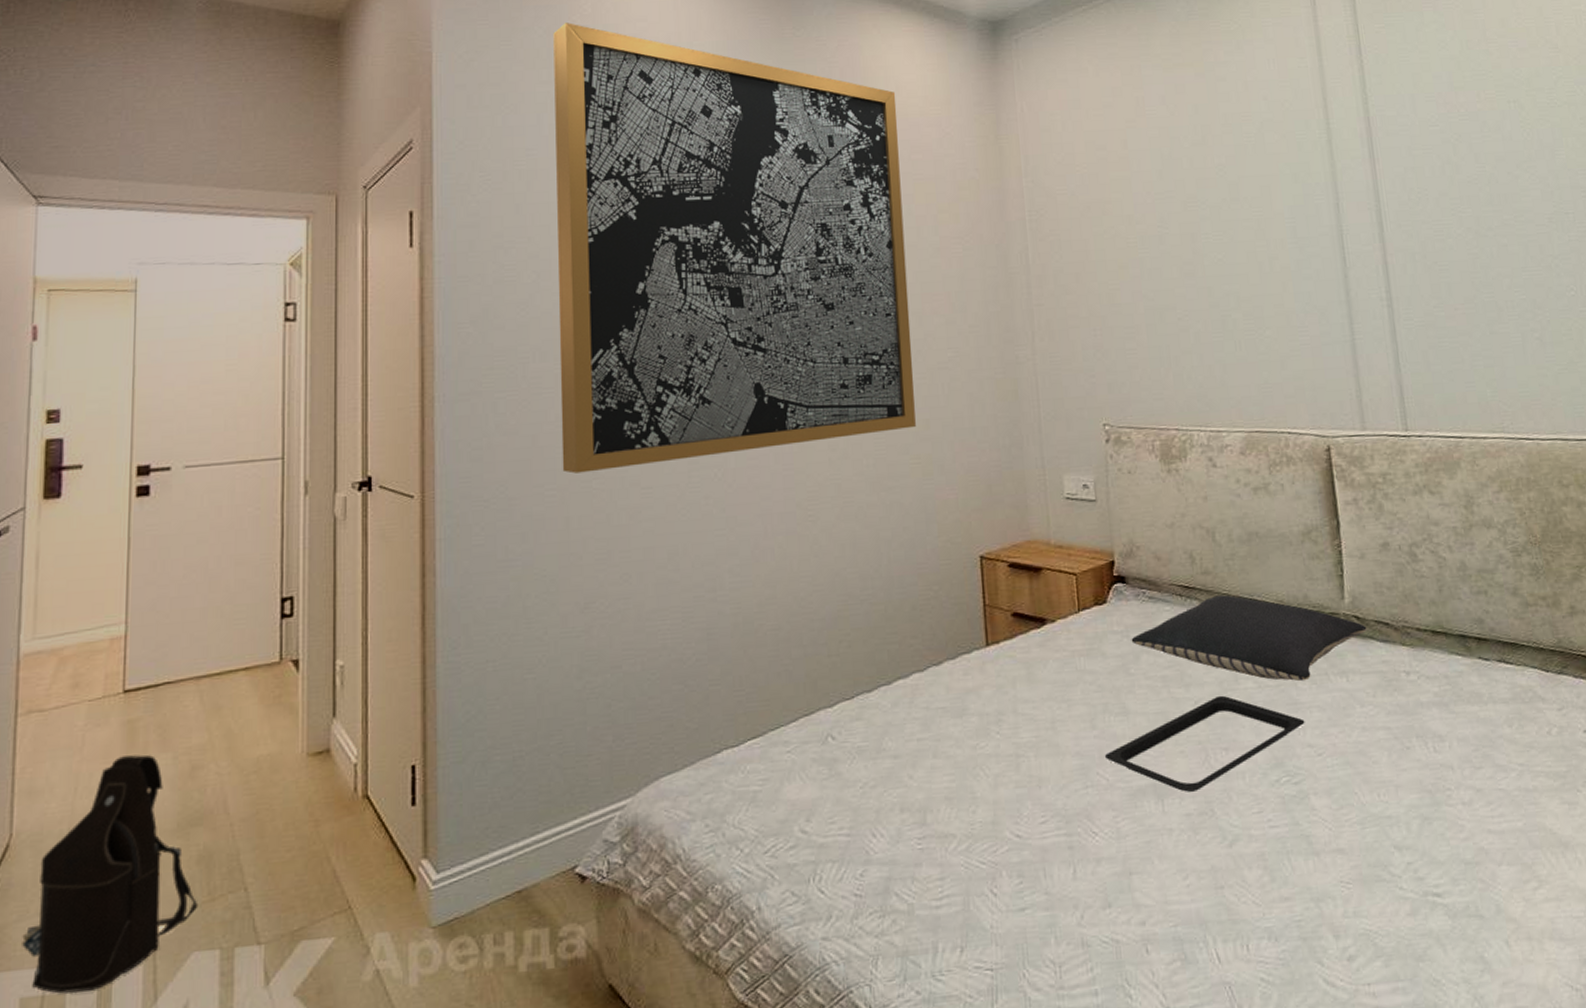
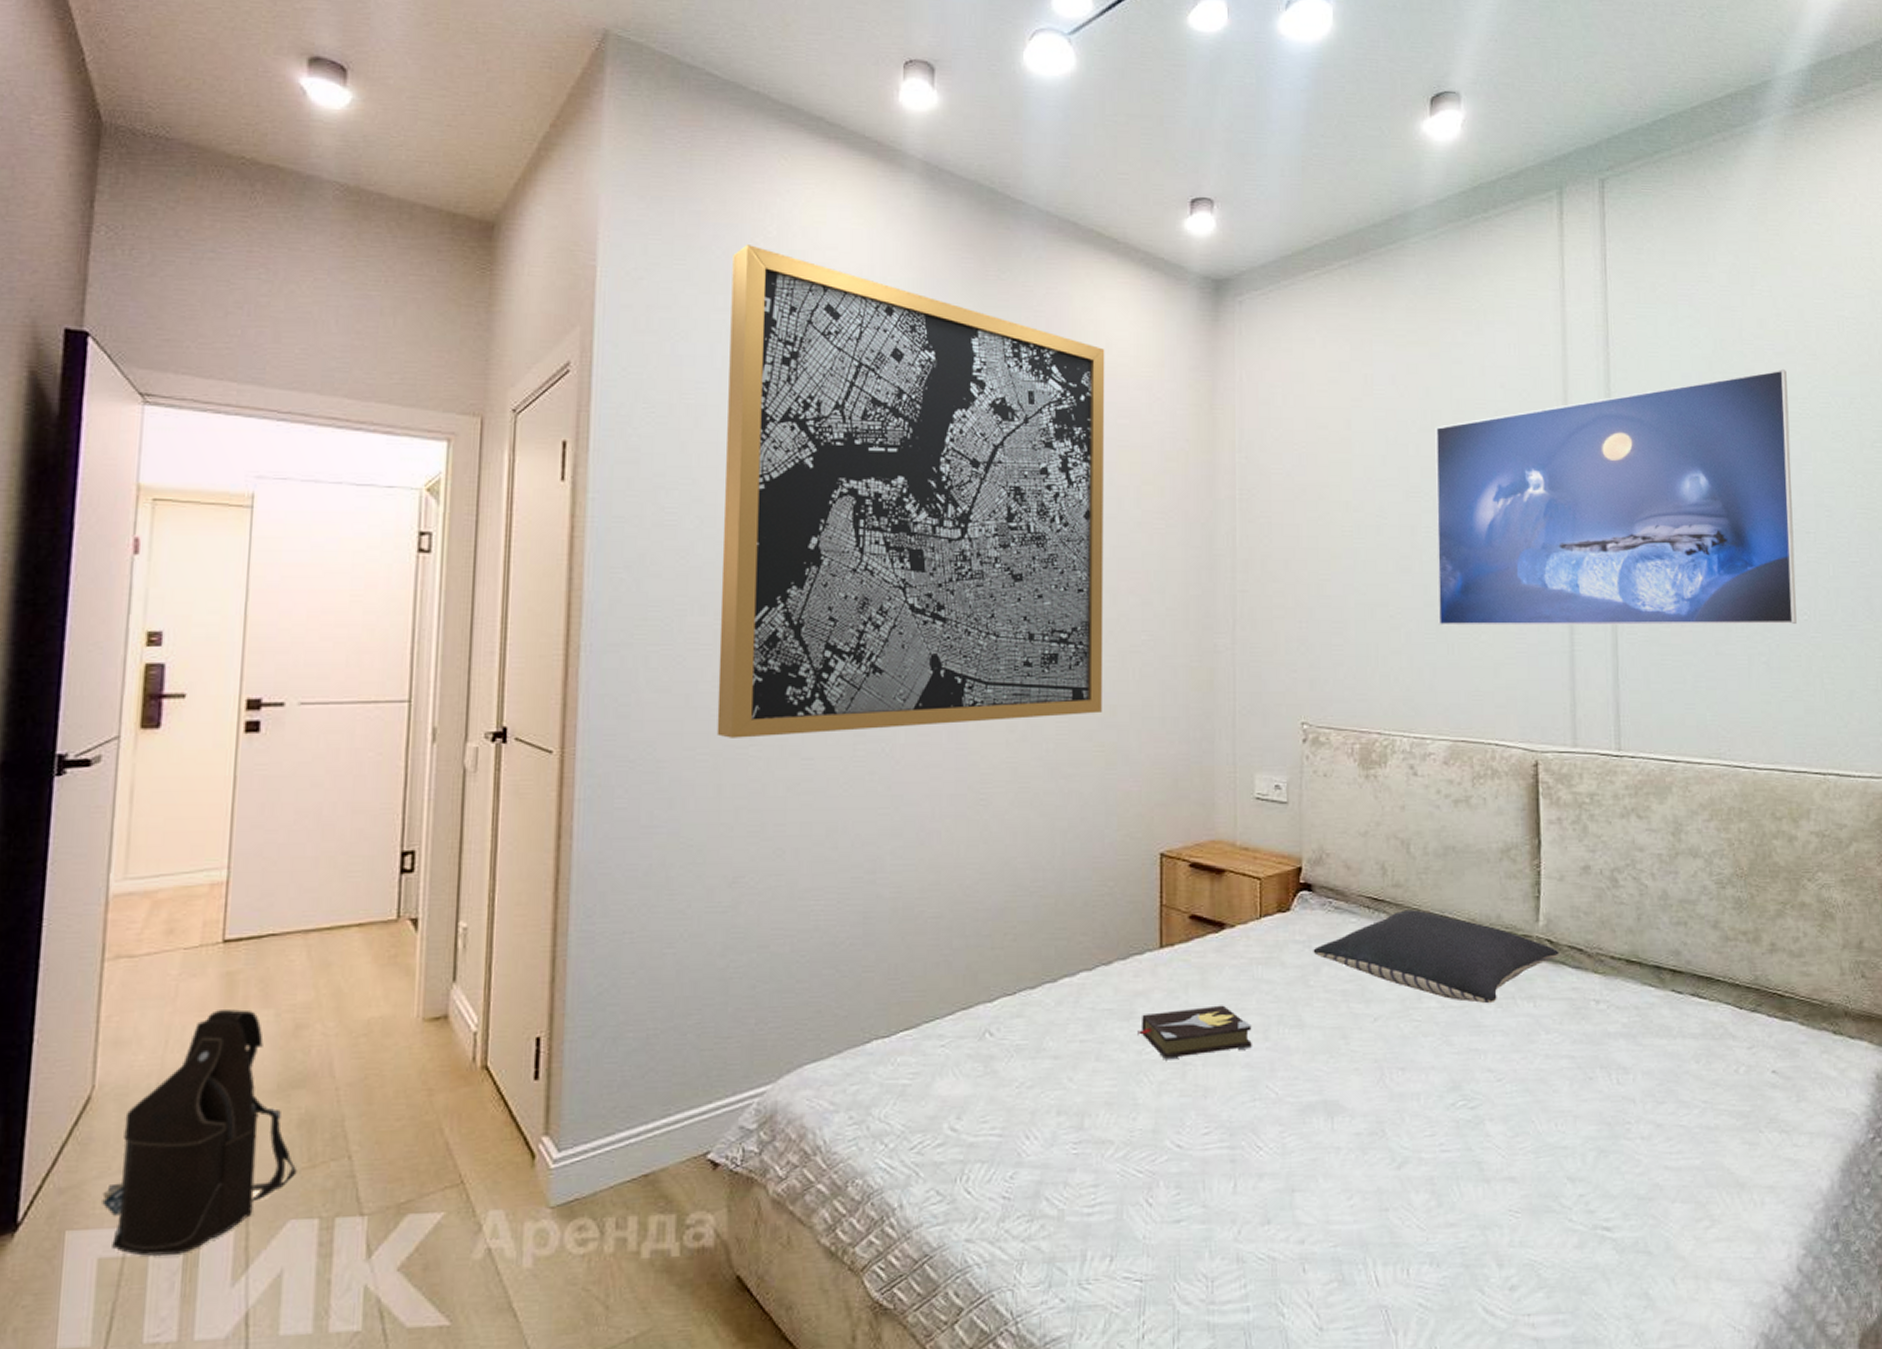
hardback book: none [971,697,1080,754] -> present [1137,1005,1252,1060]
serving tray: present [1104,695,1305,792] -> none [1275,1013,1487,1111]
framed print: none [1206,62,1565,324] -> present [1435,368,1797,626]

